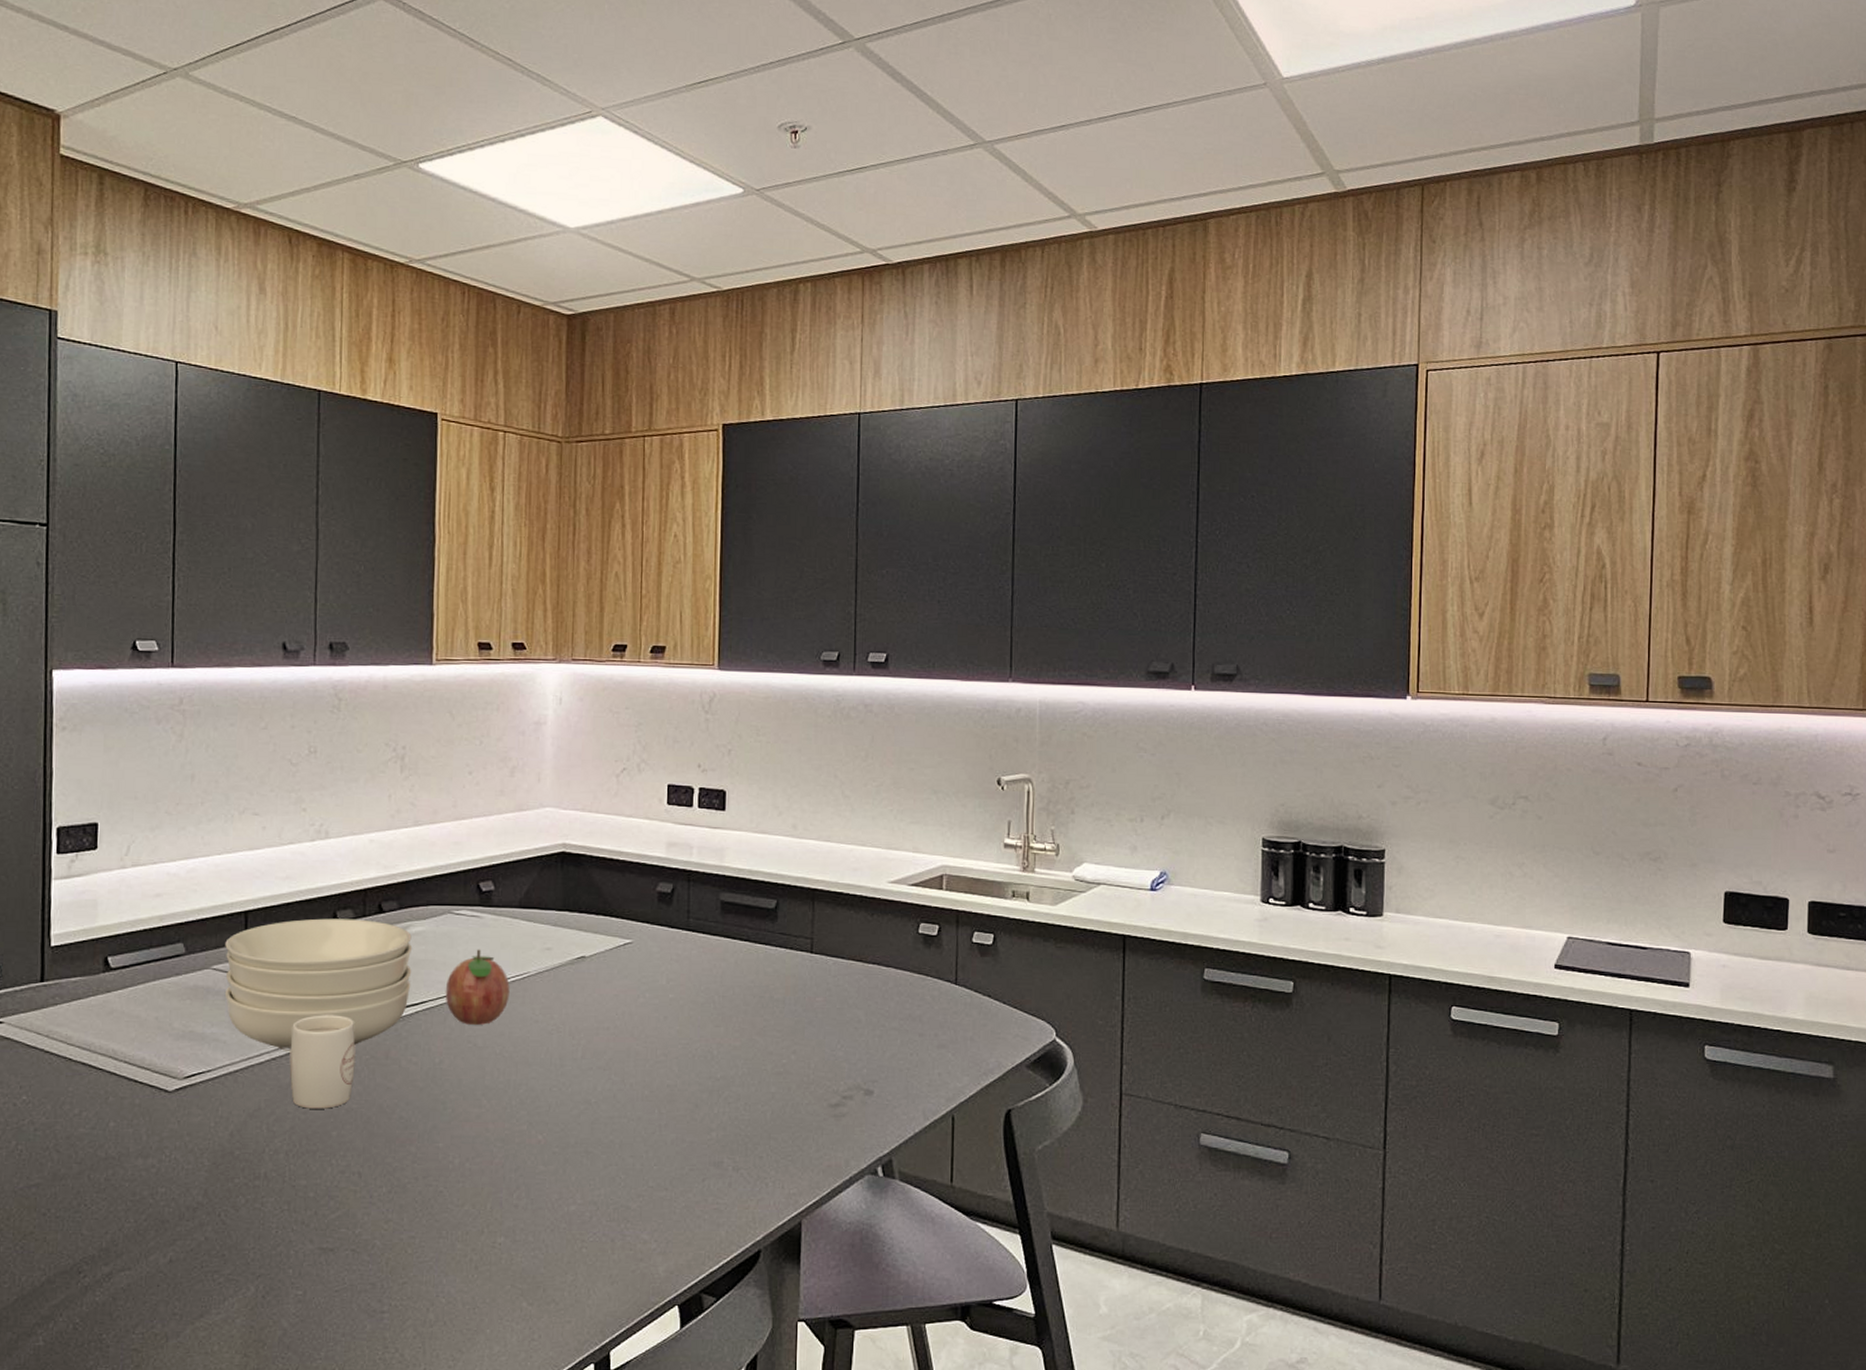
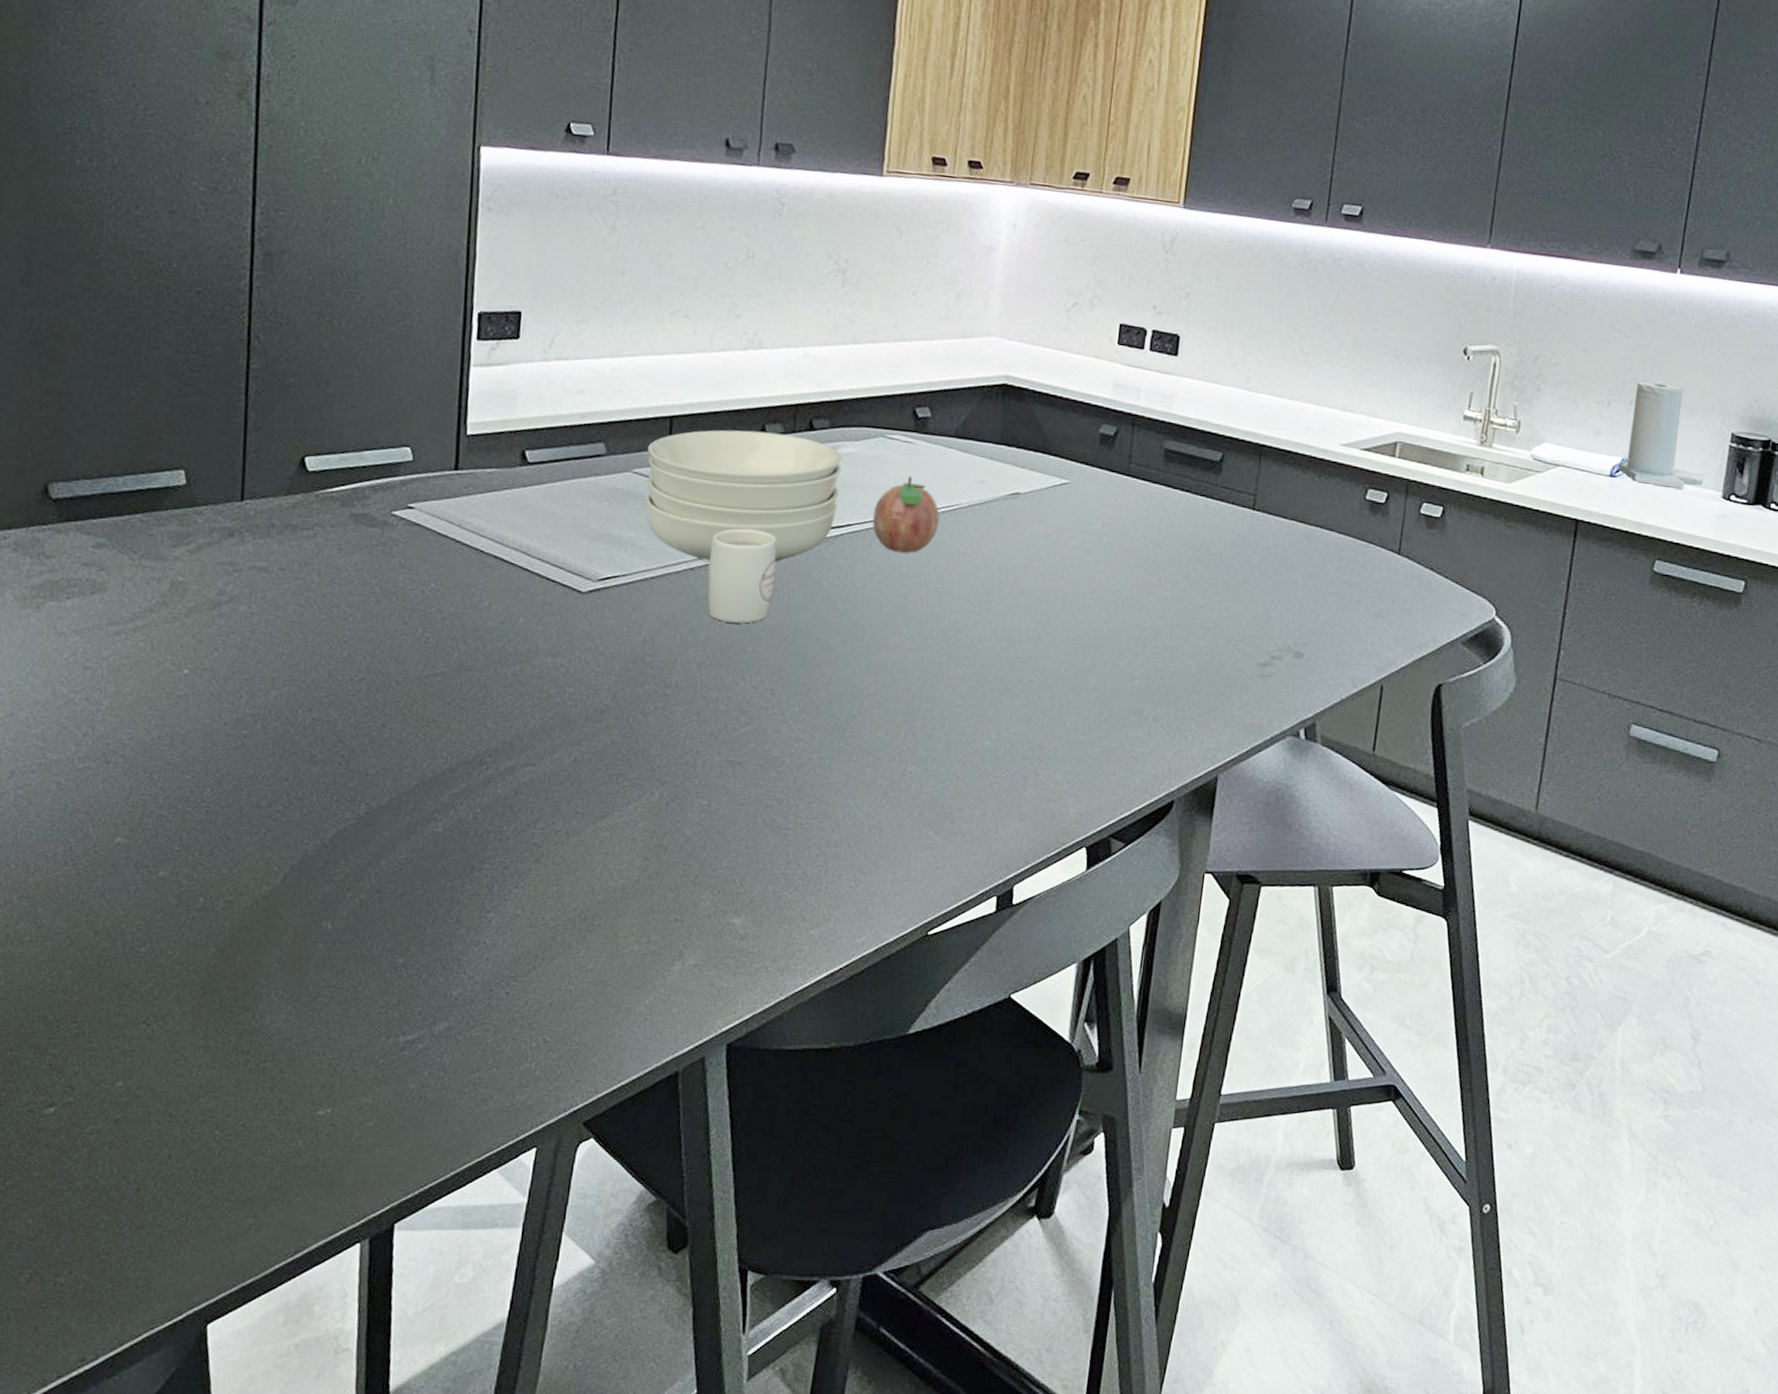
paper towel: none [1157,795,1241,896] -> present [1617,381,1704,489]

